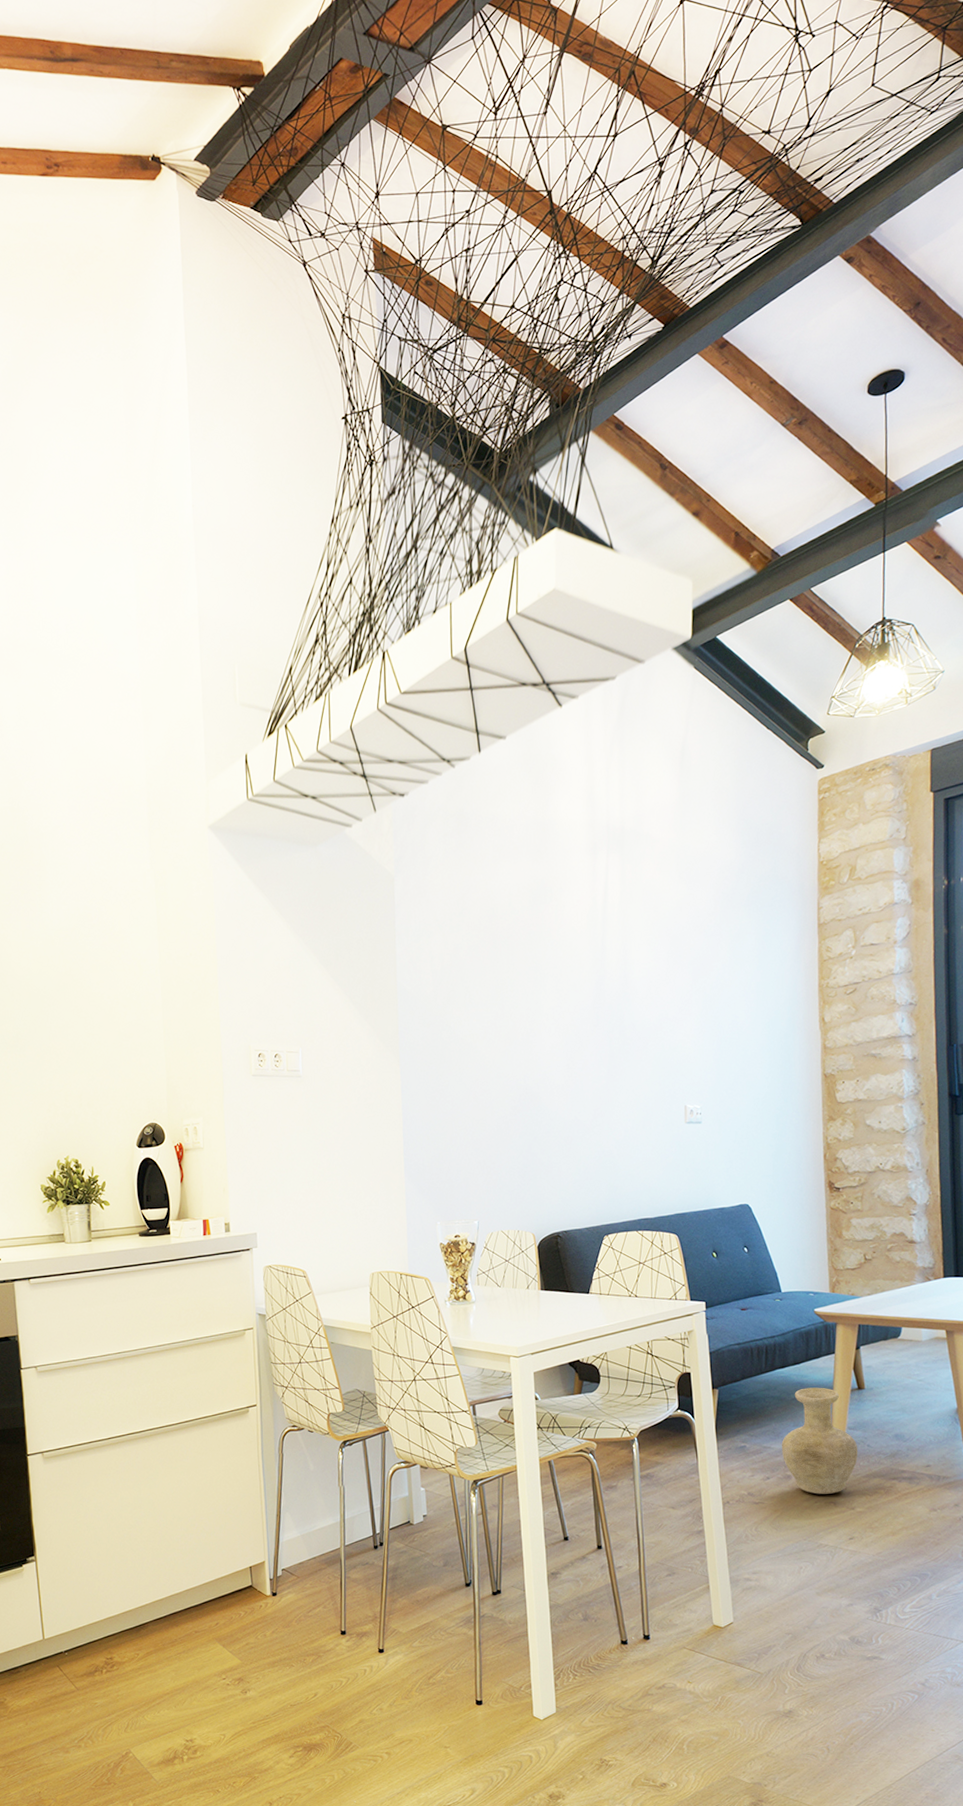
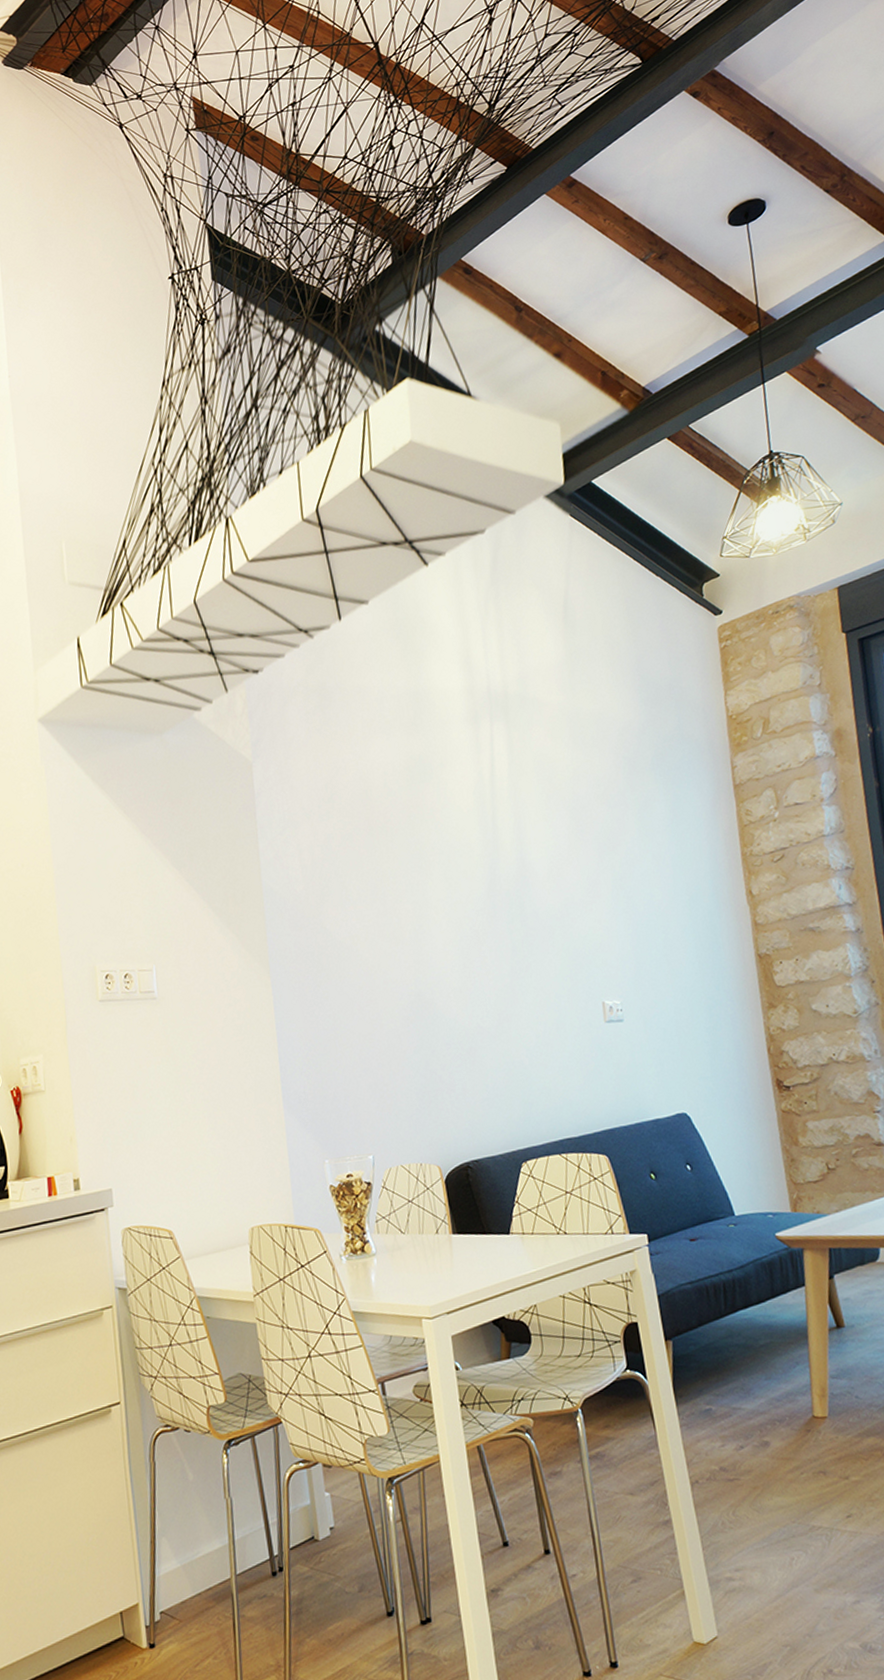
vase: present [781,1387,858,1494] -> none [753,1328,846,1463]

